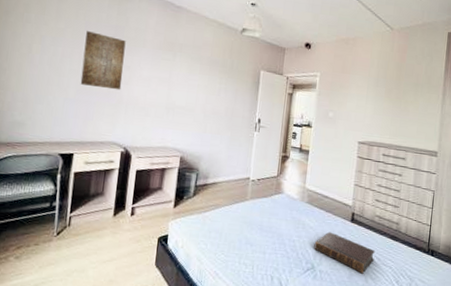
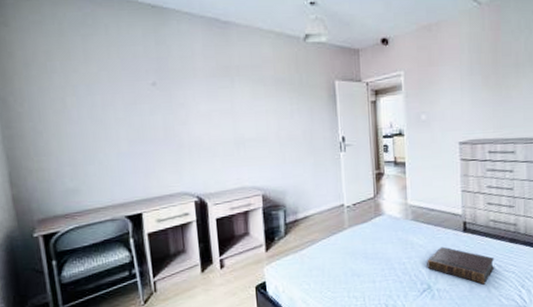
wall art: present [80,31,126,90] -> none [124,70,179,134]

